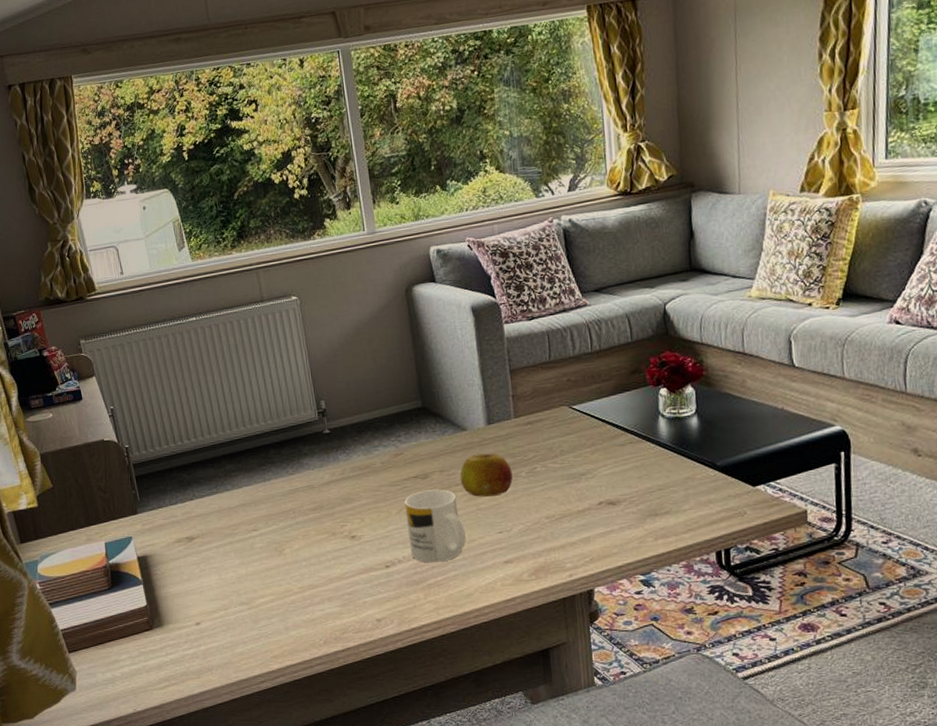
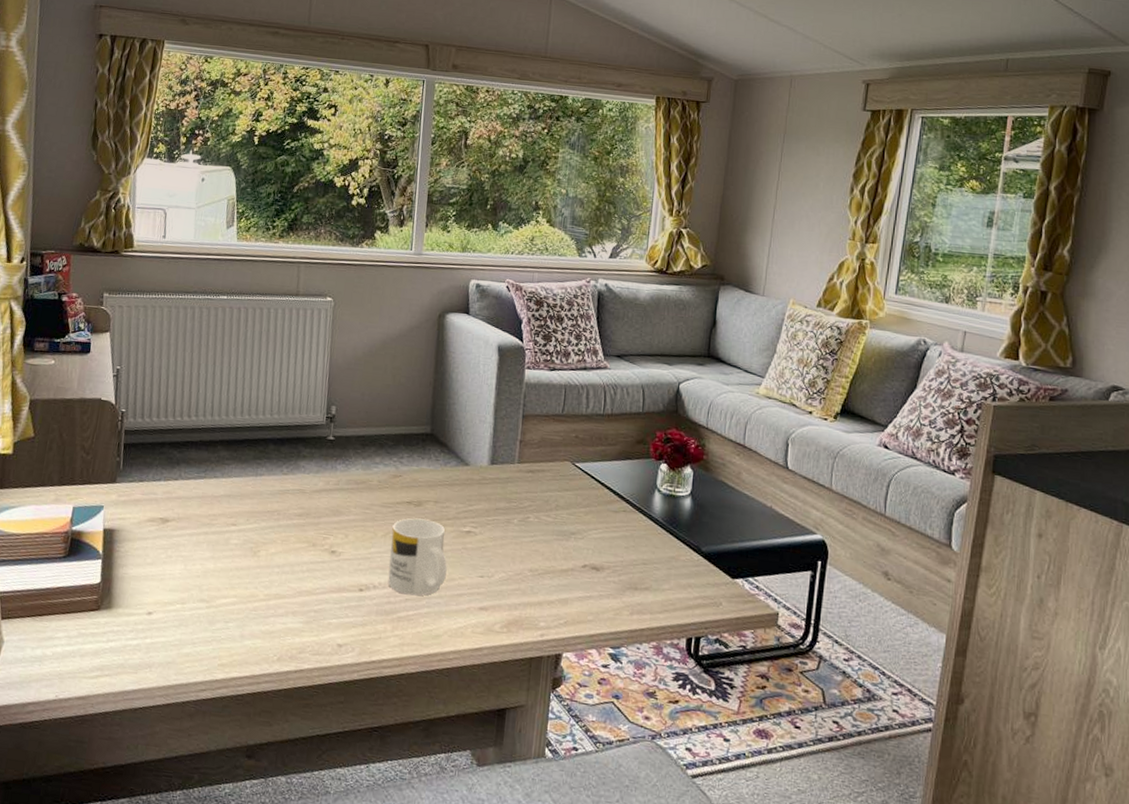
fruit: present [460,453,513,497] -> none [452,491,505,539]

